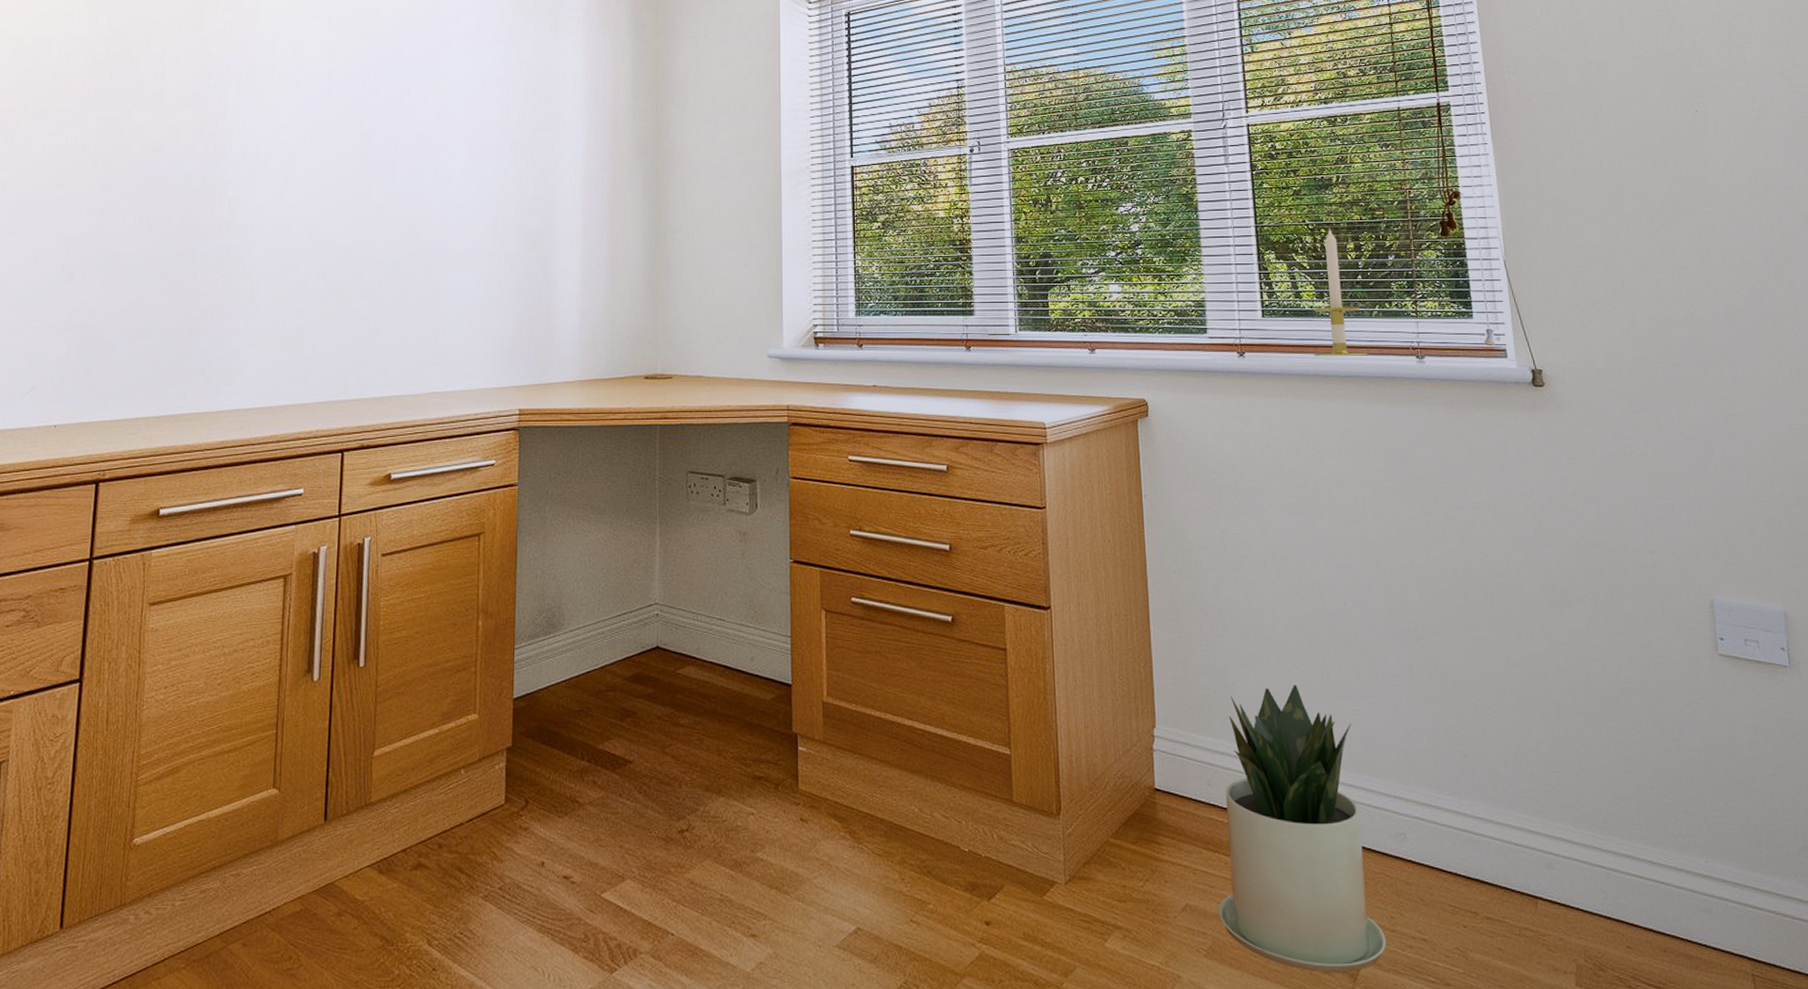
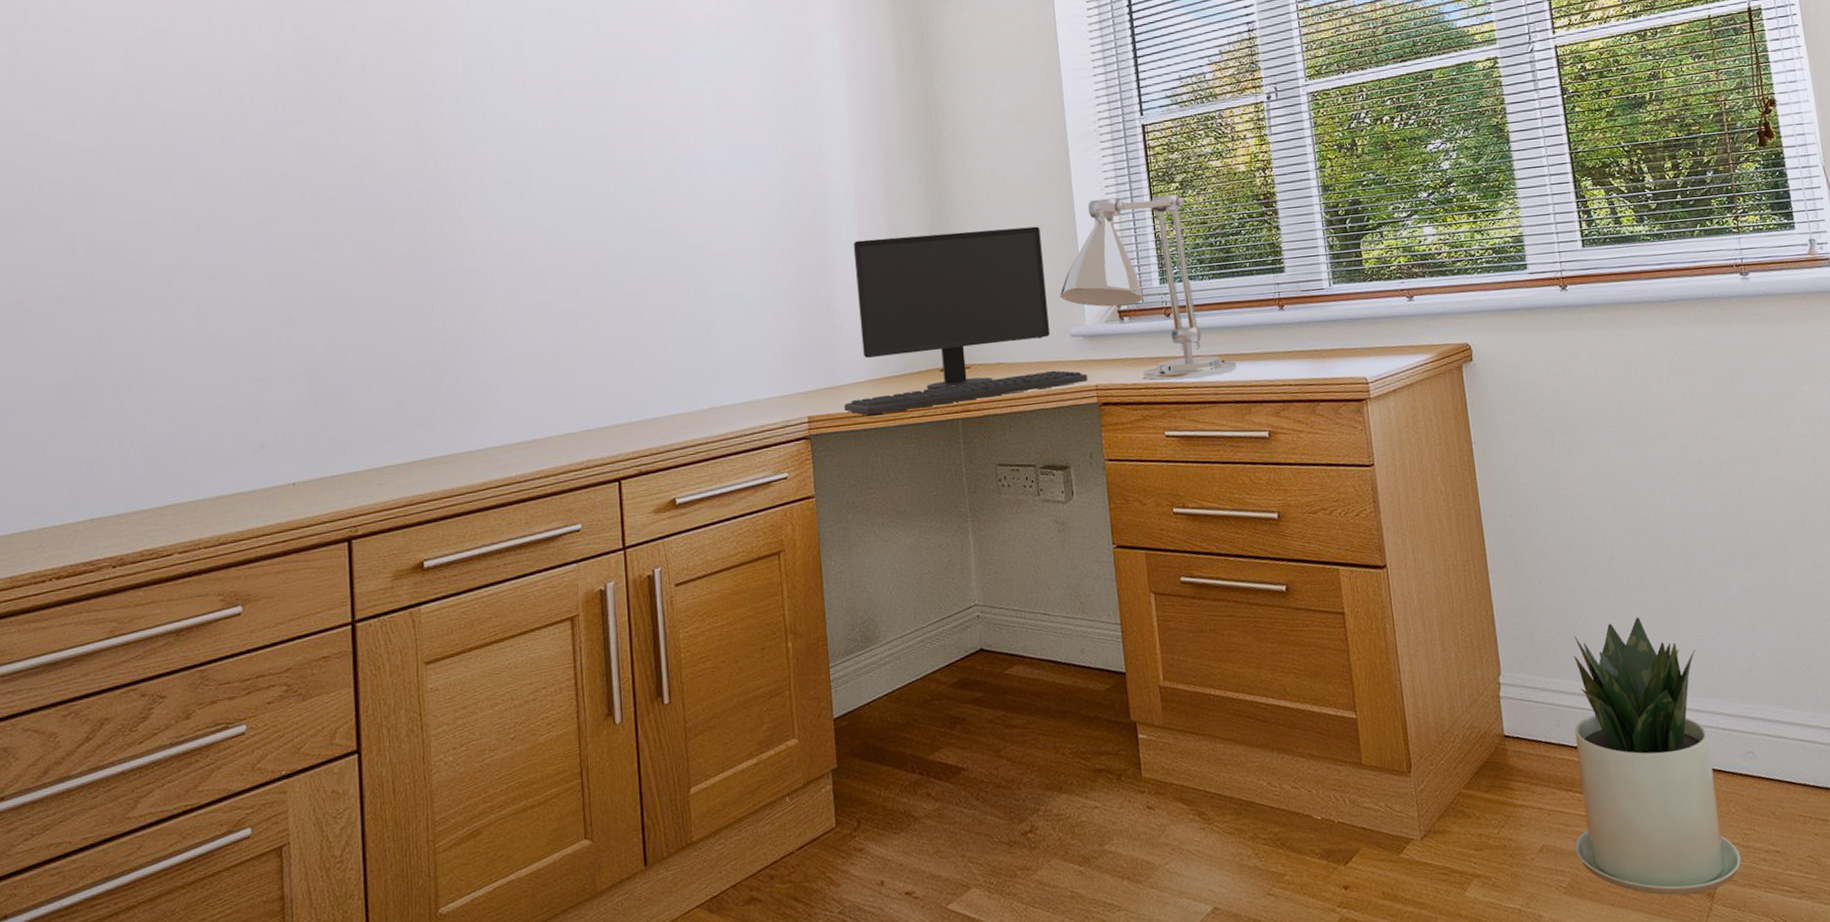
computer keyboard: none [553,387,781,413] -> present [844,370,1089,415]
computer monitor: none [575,250,750,395] -> present [853,226,1051,391]
desk lamp: none [761,231,922,408] -> present [1060,194,1237,381]
candle: present [1314,227,1368,356] -> none [1634,148,1692,283]

